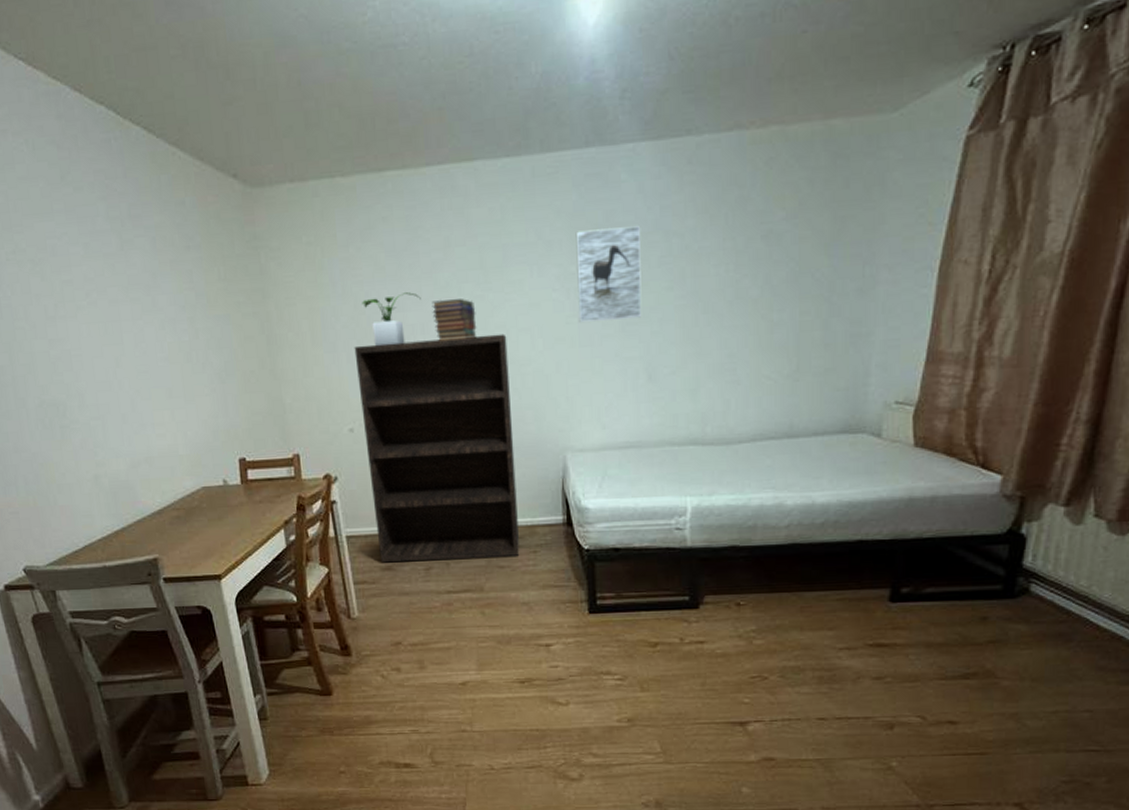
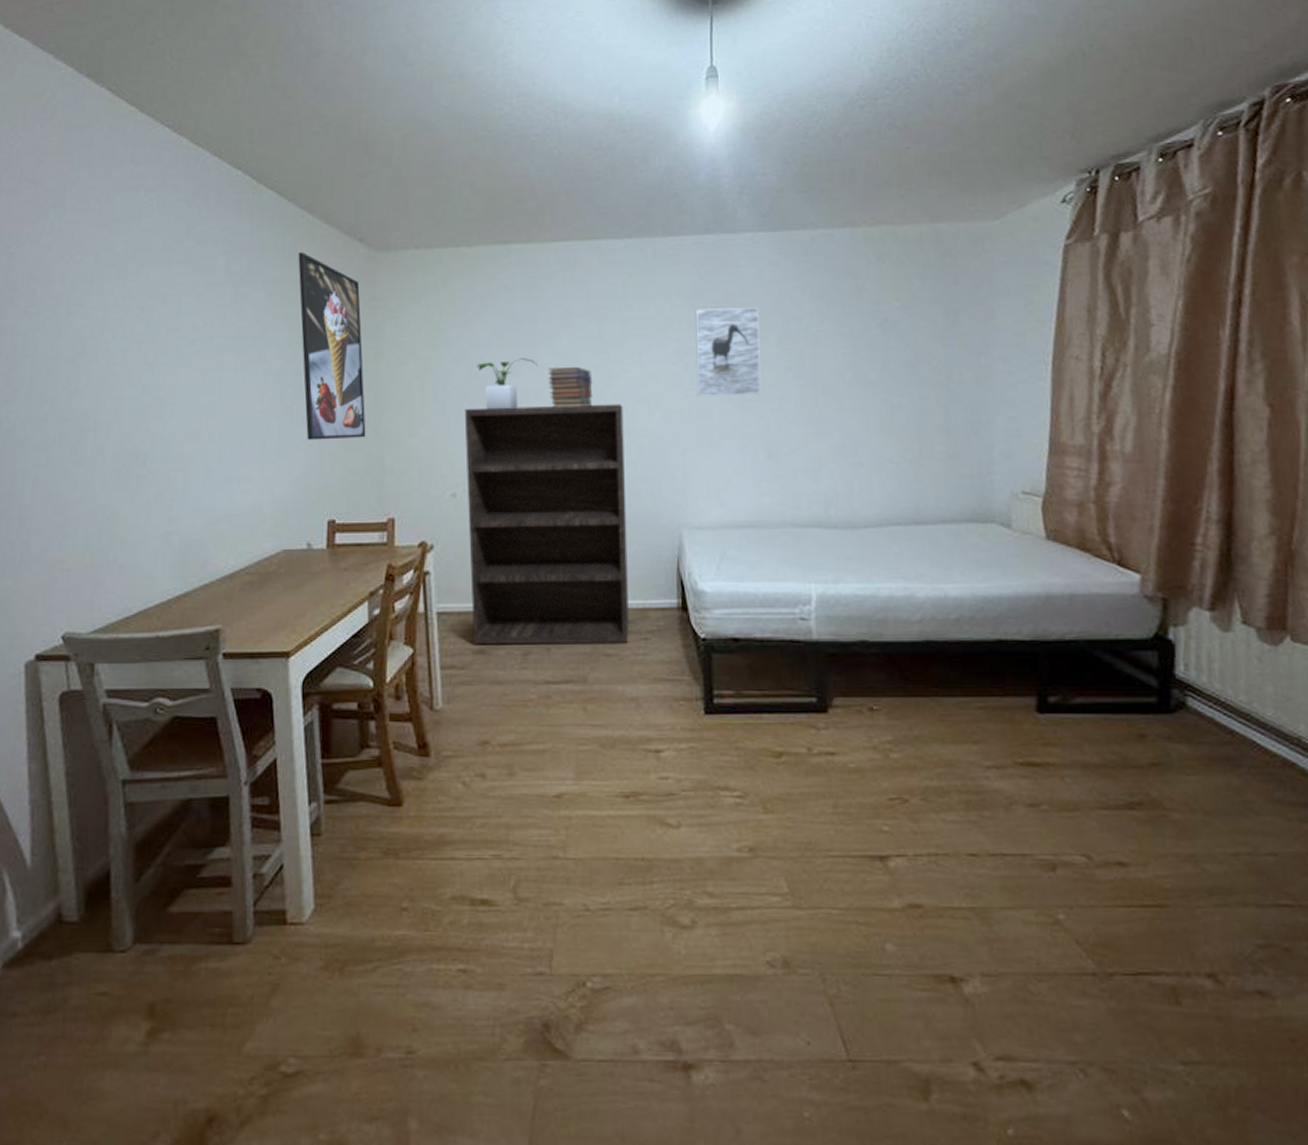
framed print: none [175,193,264,385] -> present [298,252,366,440]

